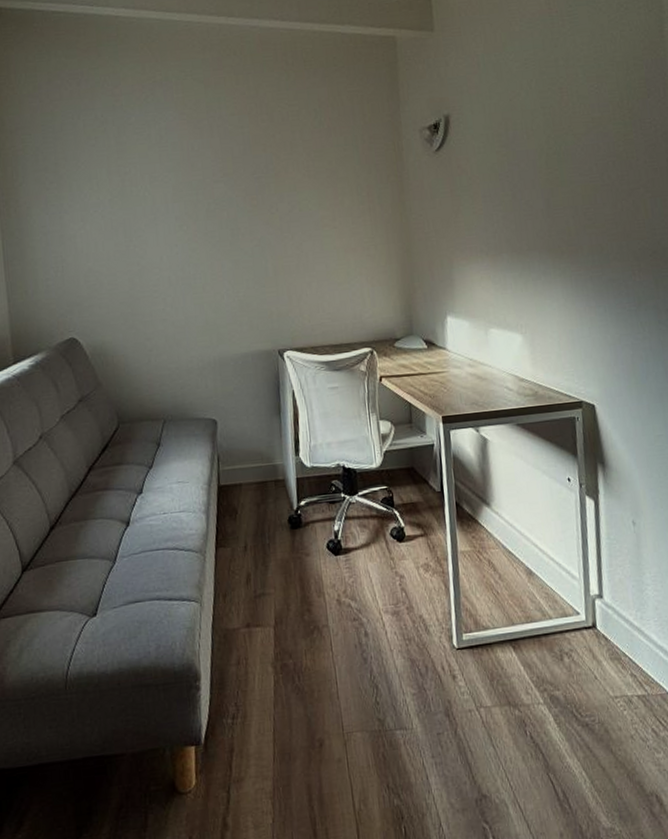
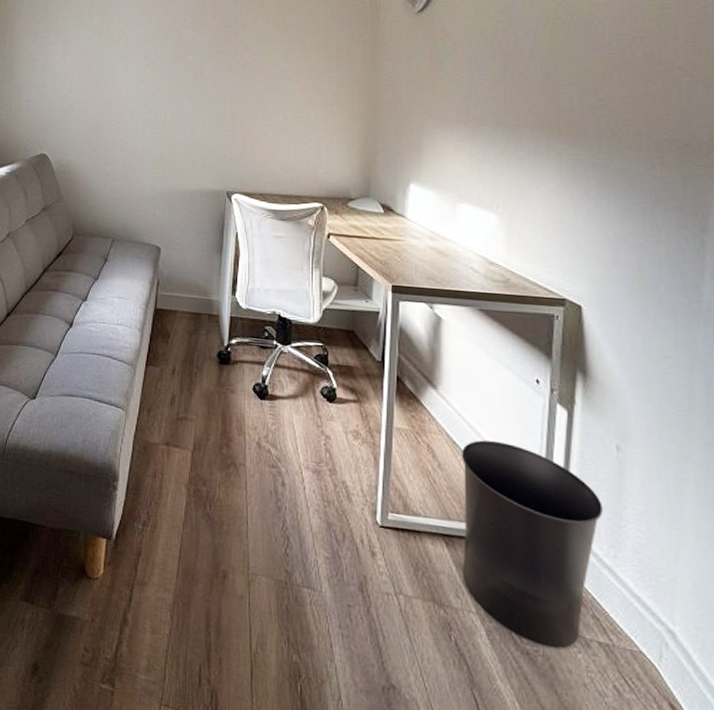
waste bin: none [516,541,629,714] -> present [462,440,603,648]

